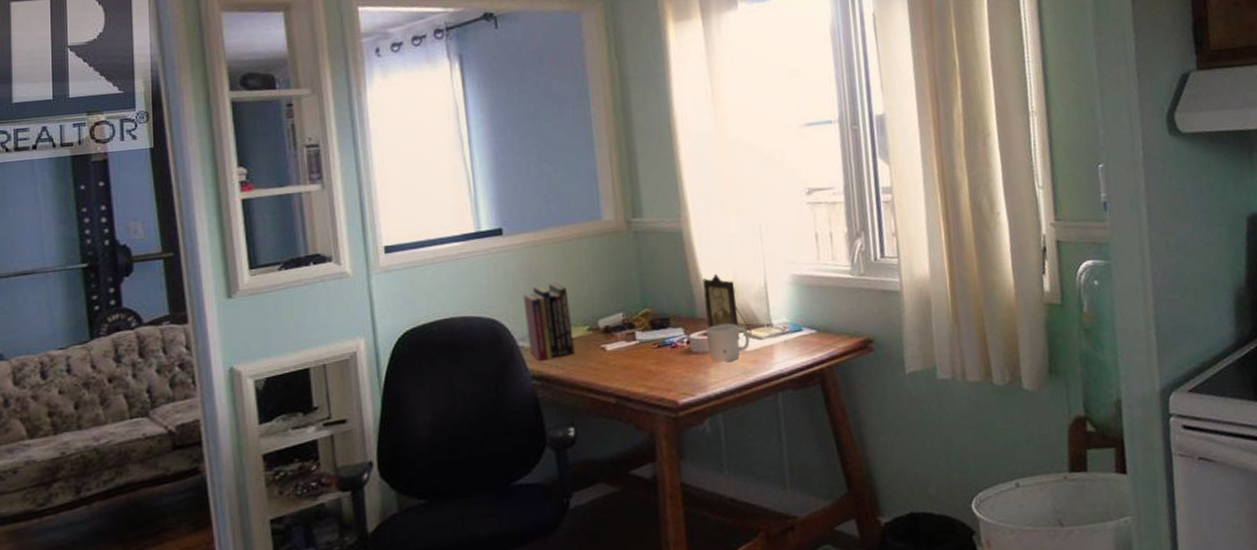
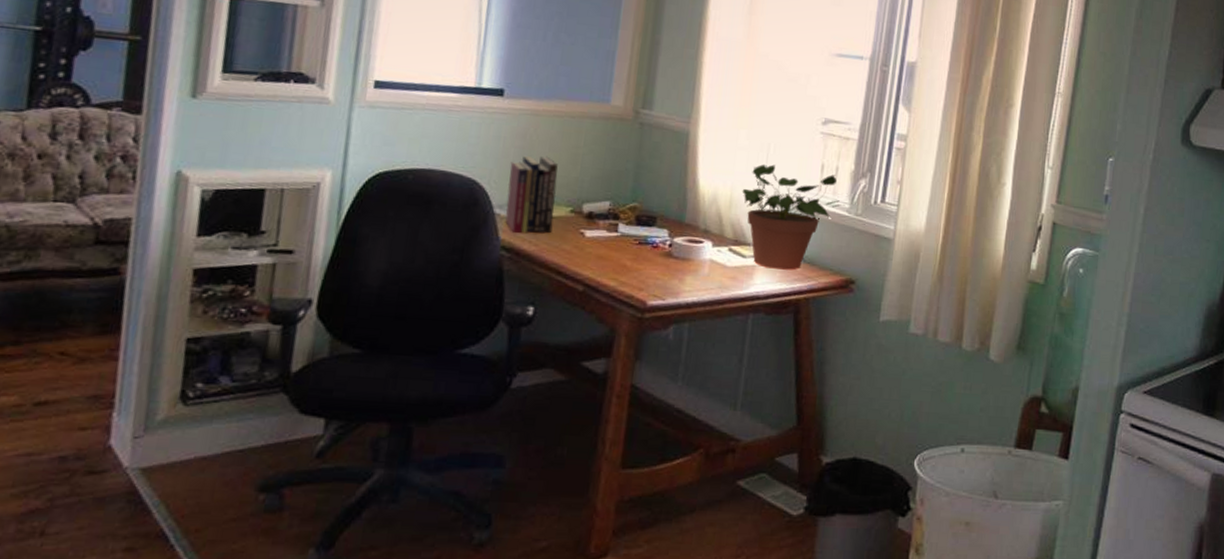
photo frame: present [702,273,752,340] -> none [693,182,737,253]
mug: present [705,323,750,363] -> none [688,234,734,274]
potted plant: none [744,241,847,345] -> present [742,164,846,270]

